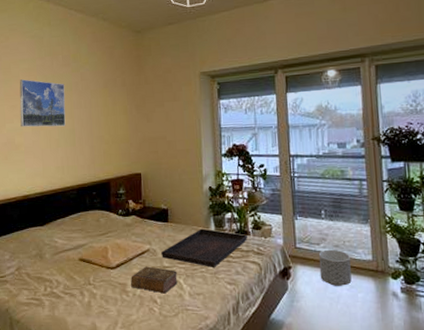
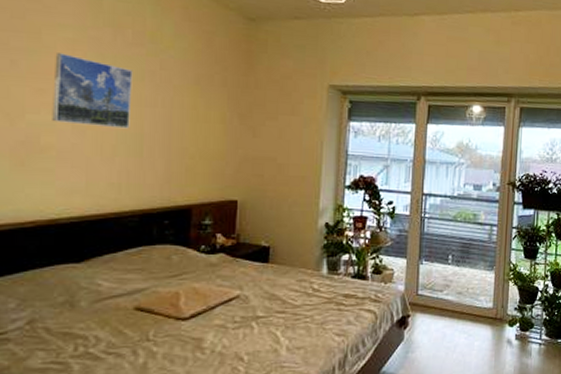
book: present [131,266,178,294] -> none [209,316,274,349]
serving tray: present [160,228,247,267] -> none [254,271,365,317]
planter: present [318,249,352,286] -> none [439,296,472,335]

